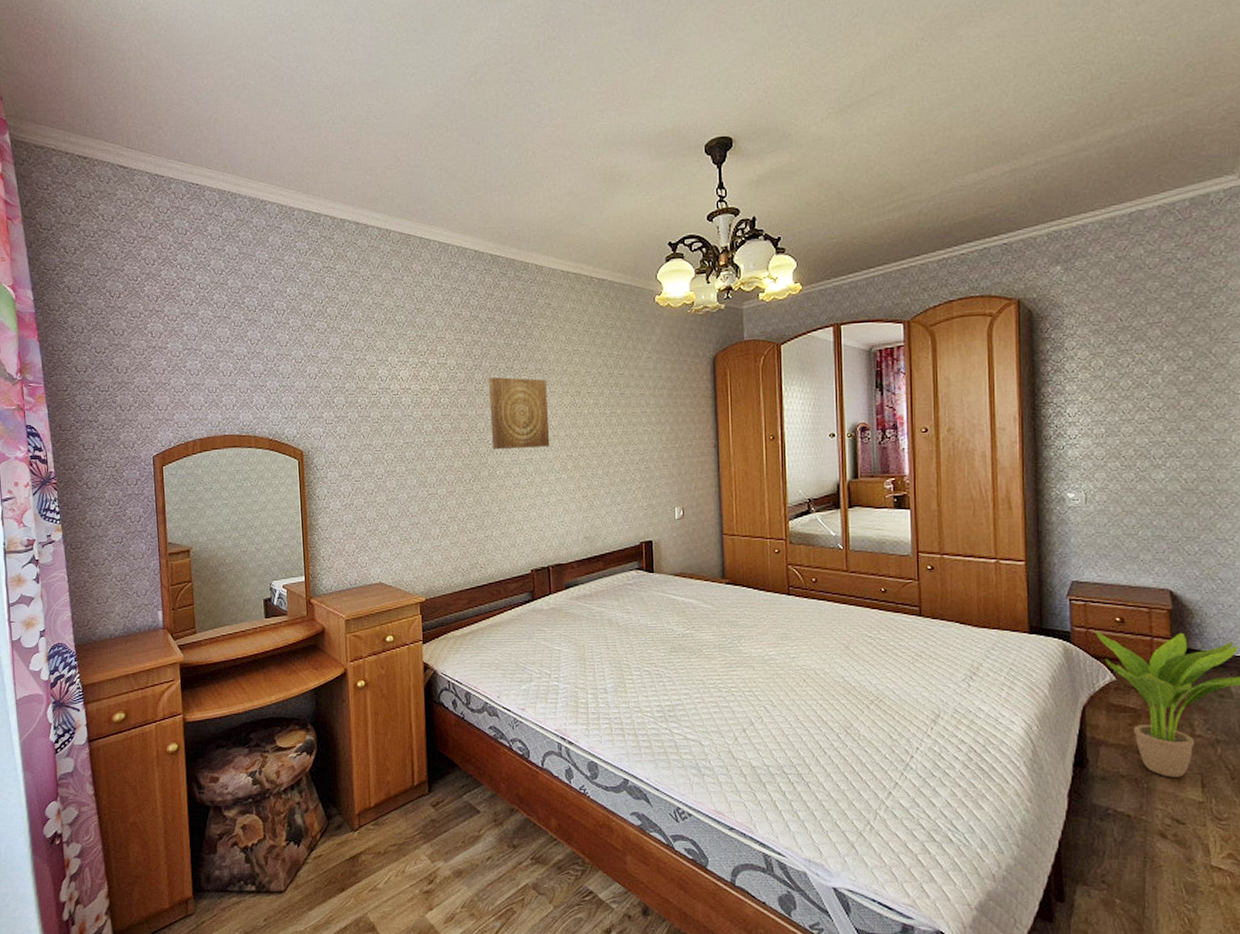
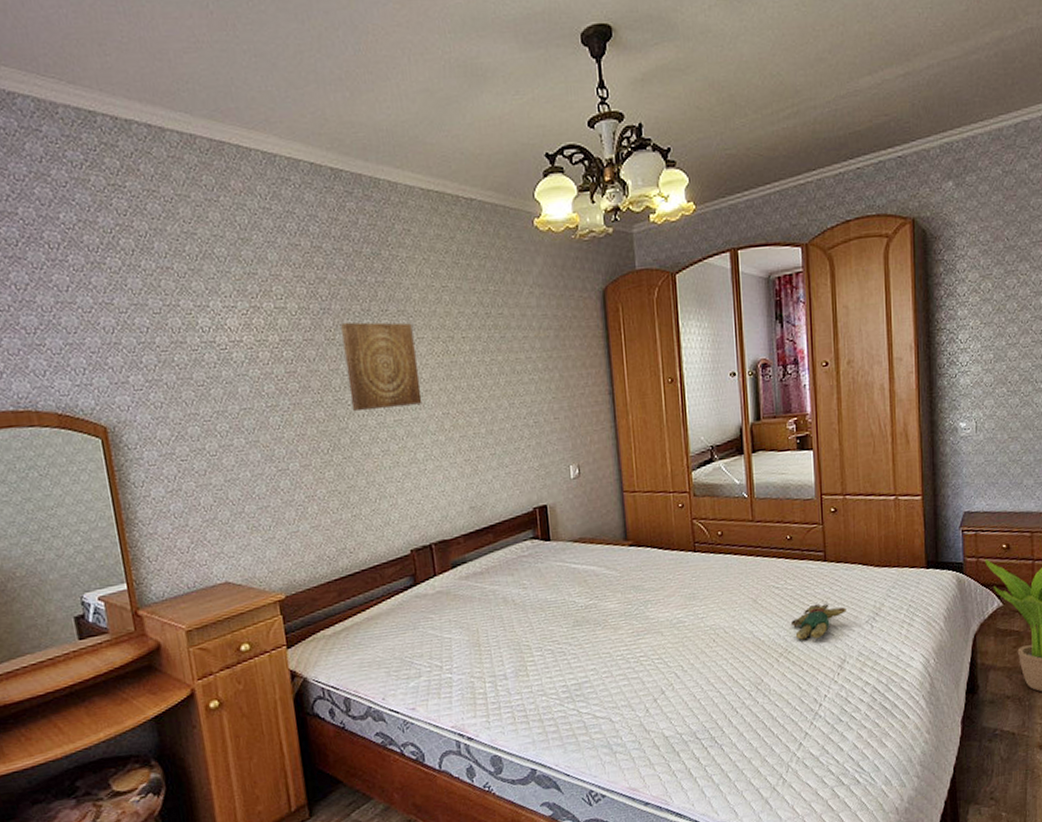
teddy bear: none [882,656,942,691] -> present [790,603,847,640]

